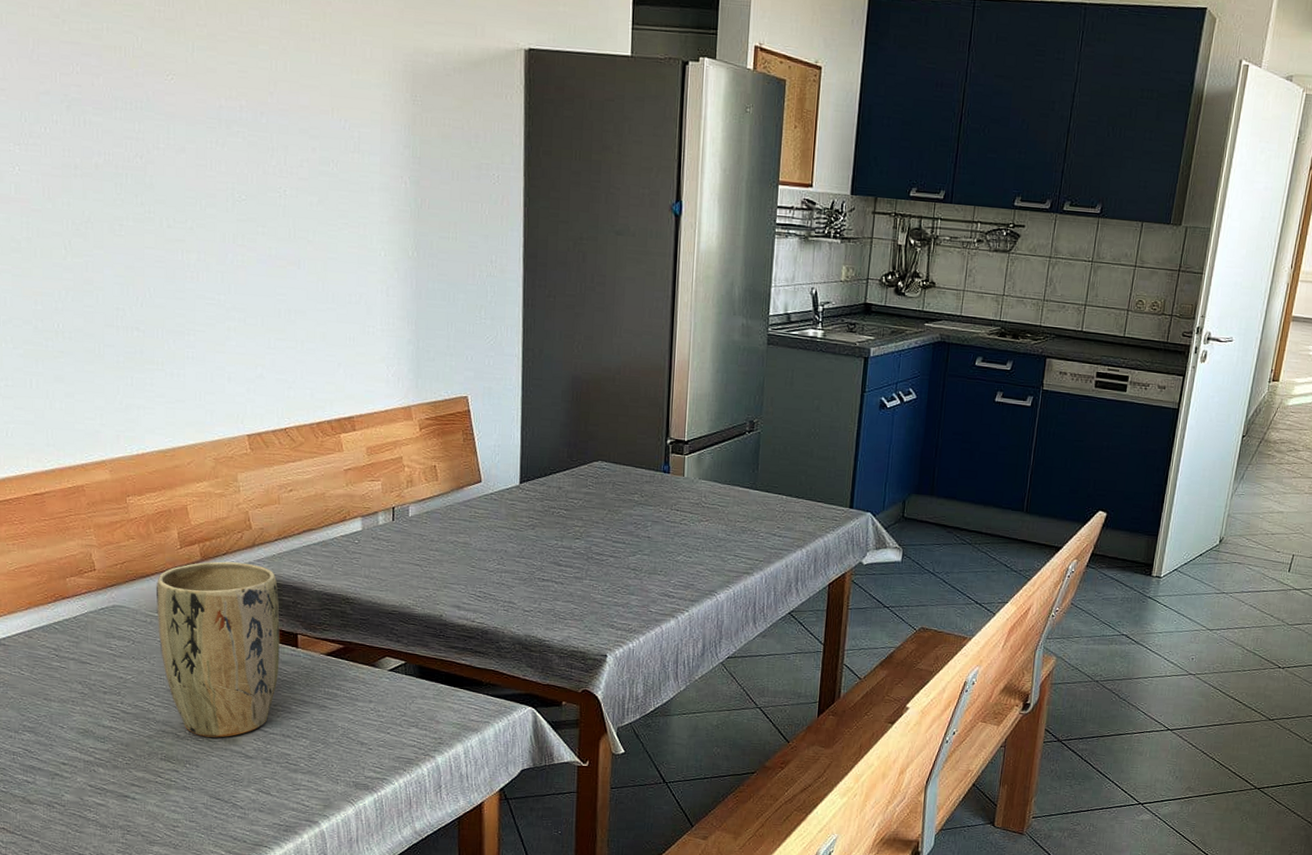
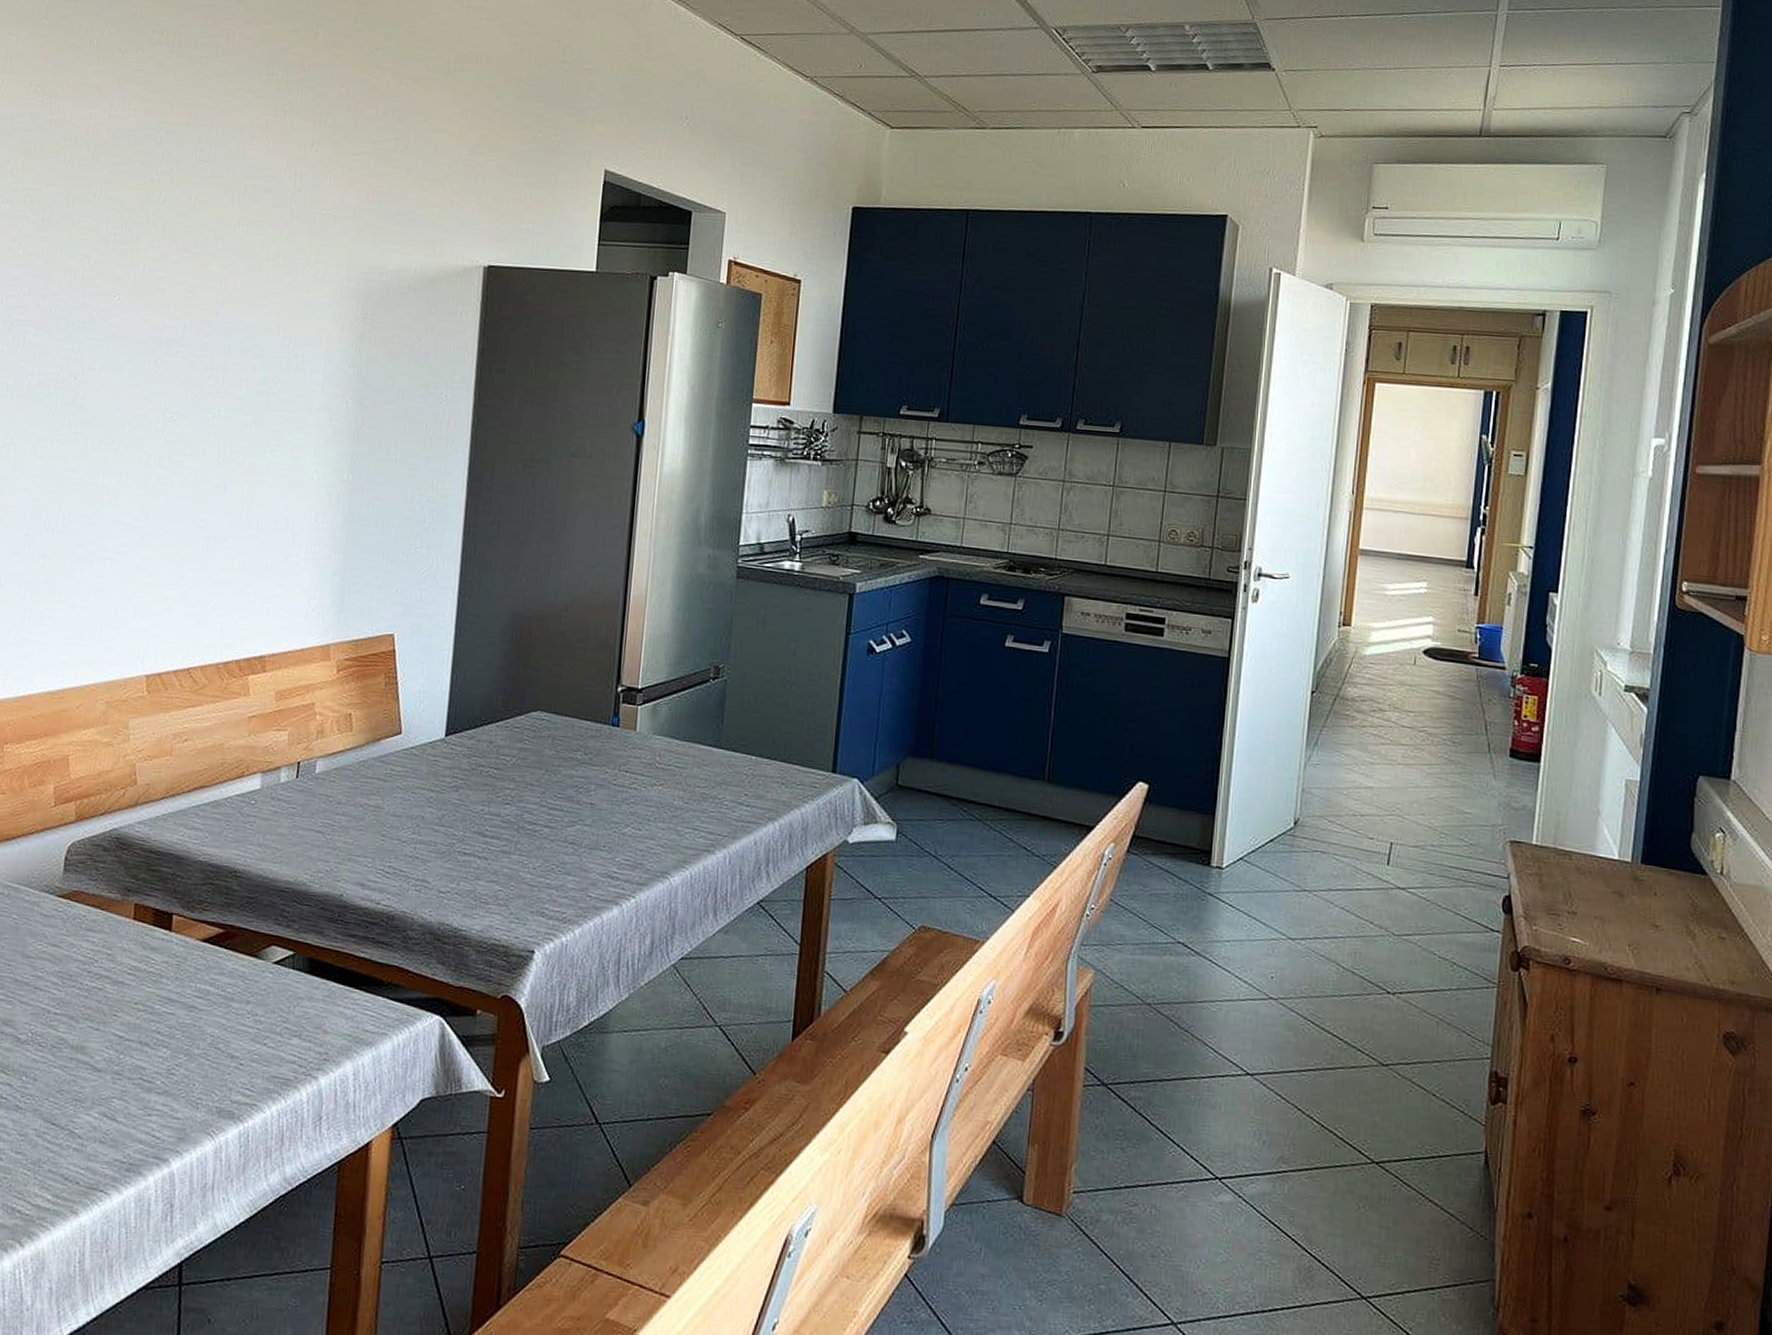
plant pot: present [155,561,280,738] -> none [13,822,158,1043]

